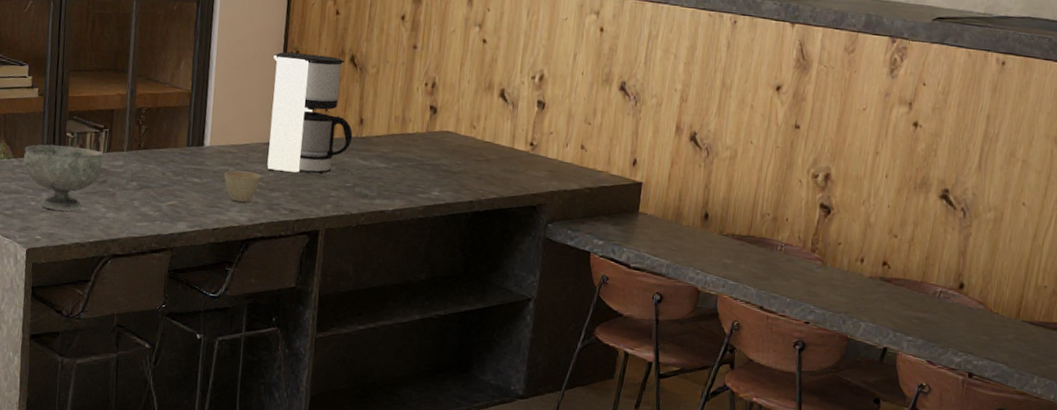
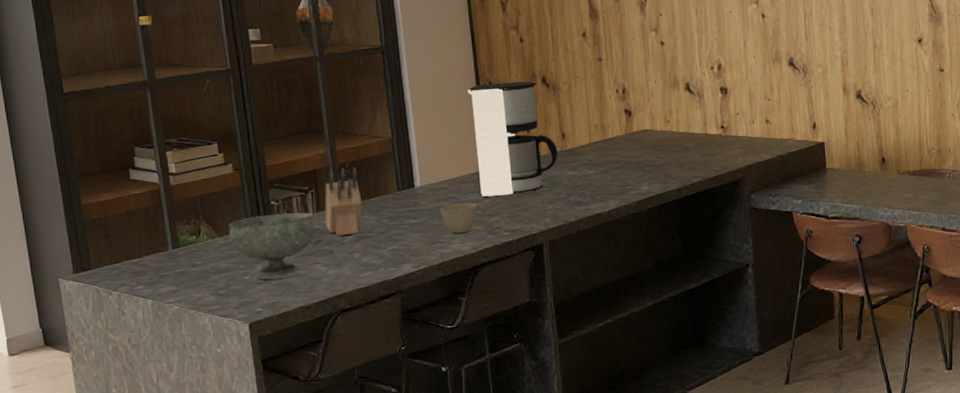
knife block: none [112,111,153,182] -> present [325,167,363,236]

